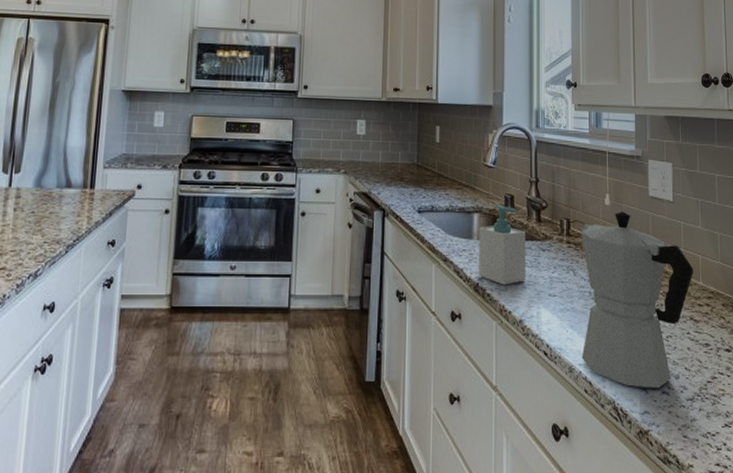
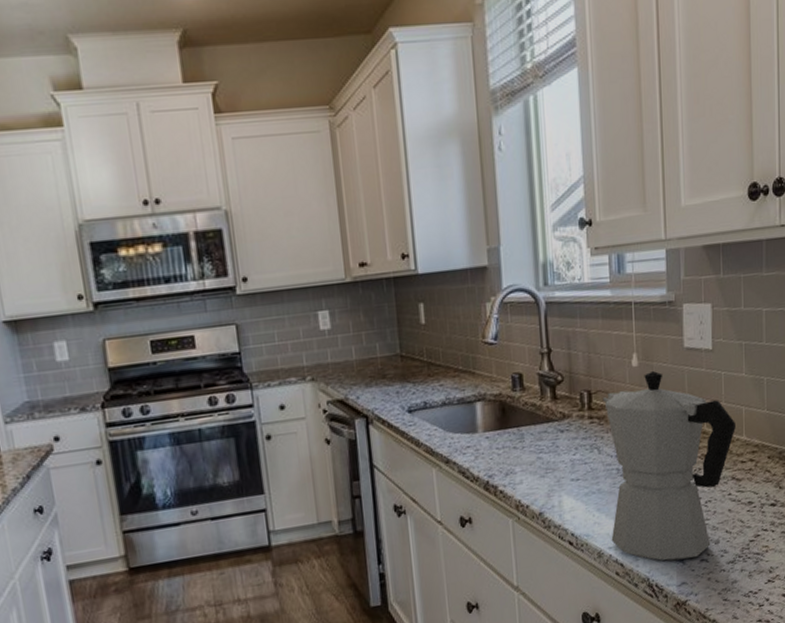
soap bottle: present [479,204,525,285] -> none [484,387,543,479]

